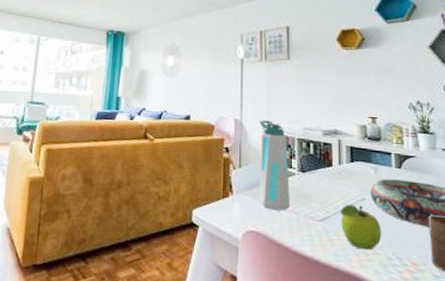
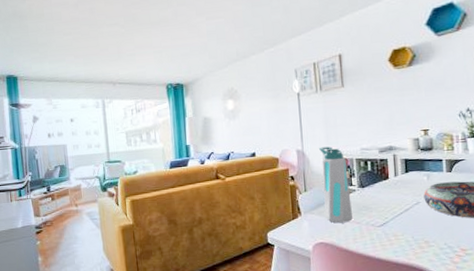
fruit: present [340,204,382,251] -> none [397,208,435,245]

